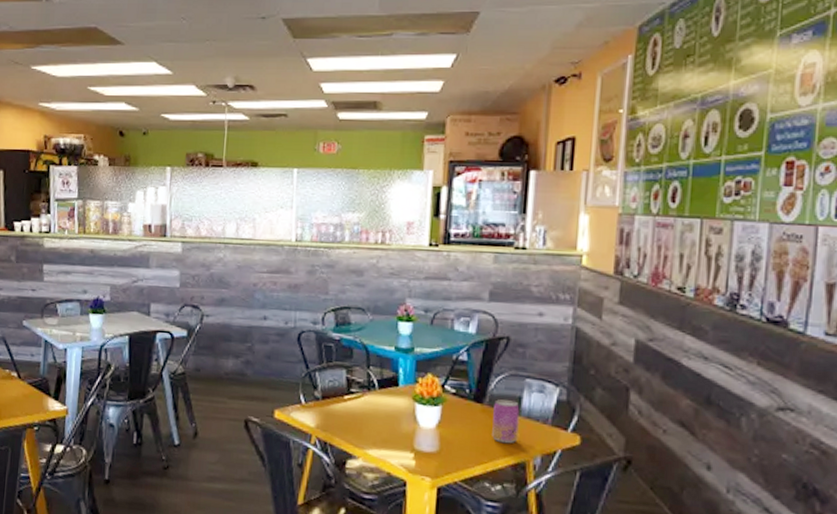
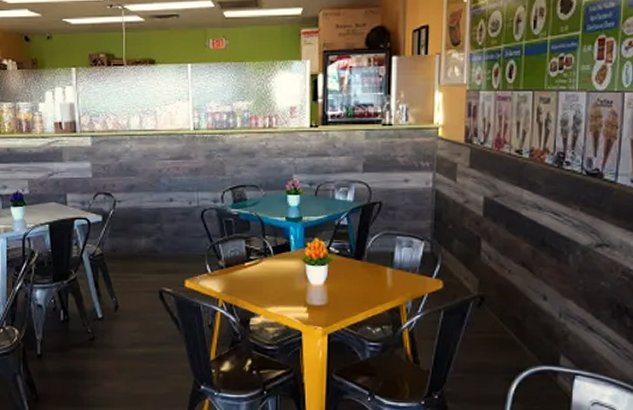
beverage can: present [492,399,520,444] -> none [371,256,393,293]

